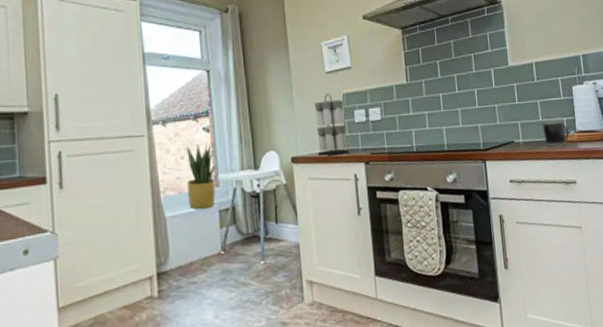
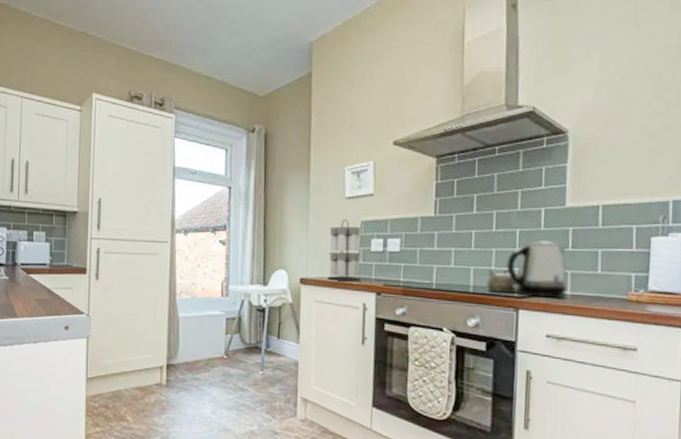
planter: present [186,144,217,209] -> none [200,255,229,314]
teapot: none [456,126,484,148] -> present [486,268,520,293]
kettle: none [471,97,520,149] -> present [506,241,567,299]
mug: present [542,120,569,147] -> none [600,275,637,306]

